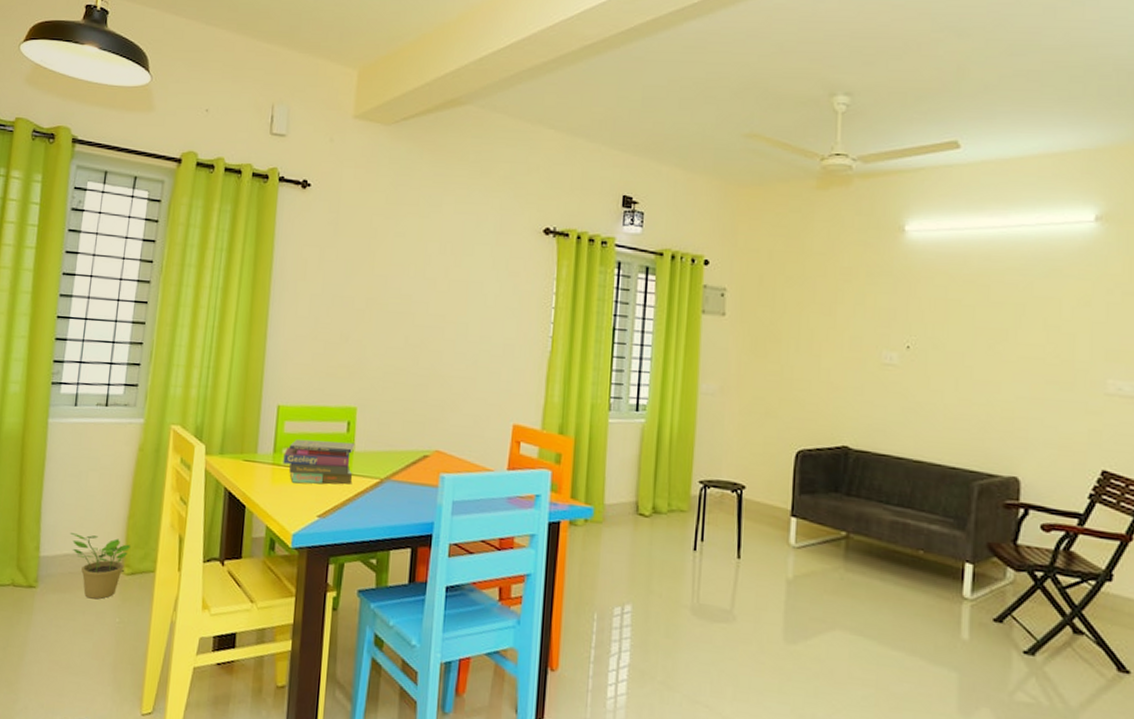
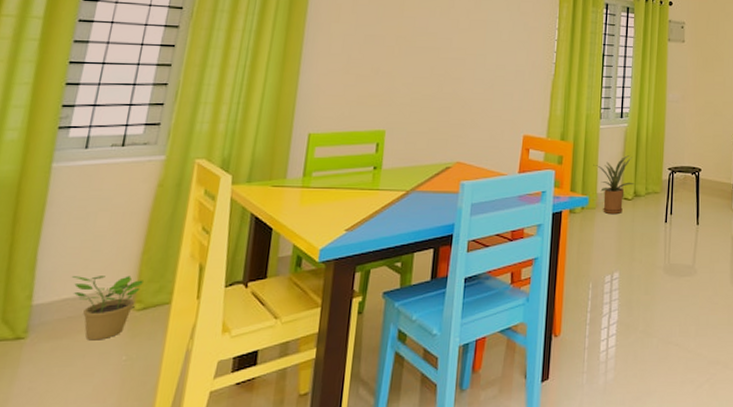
books: present [283,439,356,485] -> none [312,161,384,202]
house plant: none [599,460,654,533] -> present [593,155,635,215]

